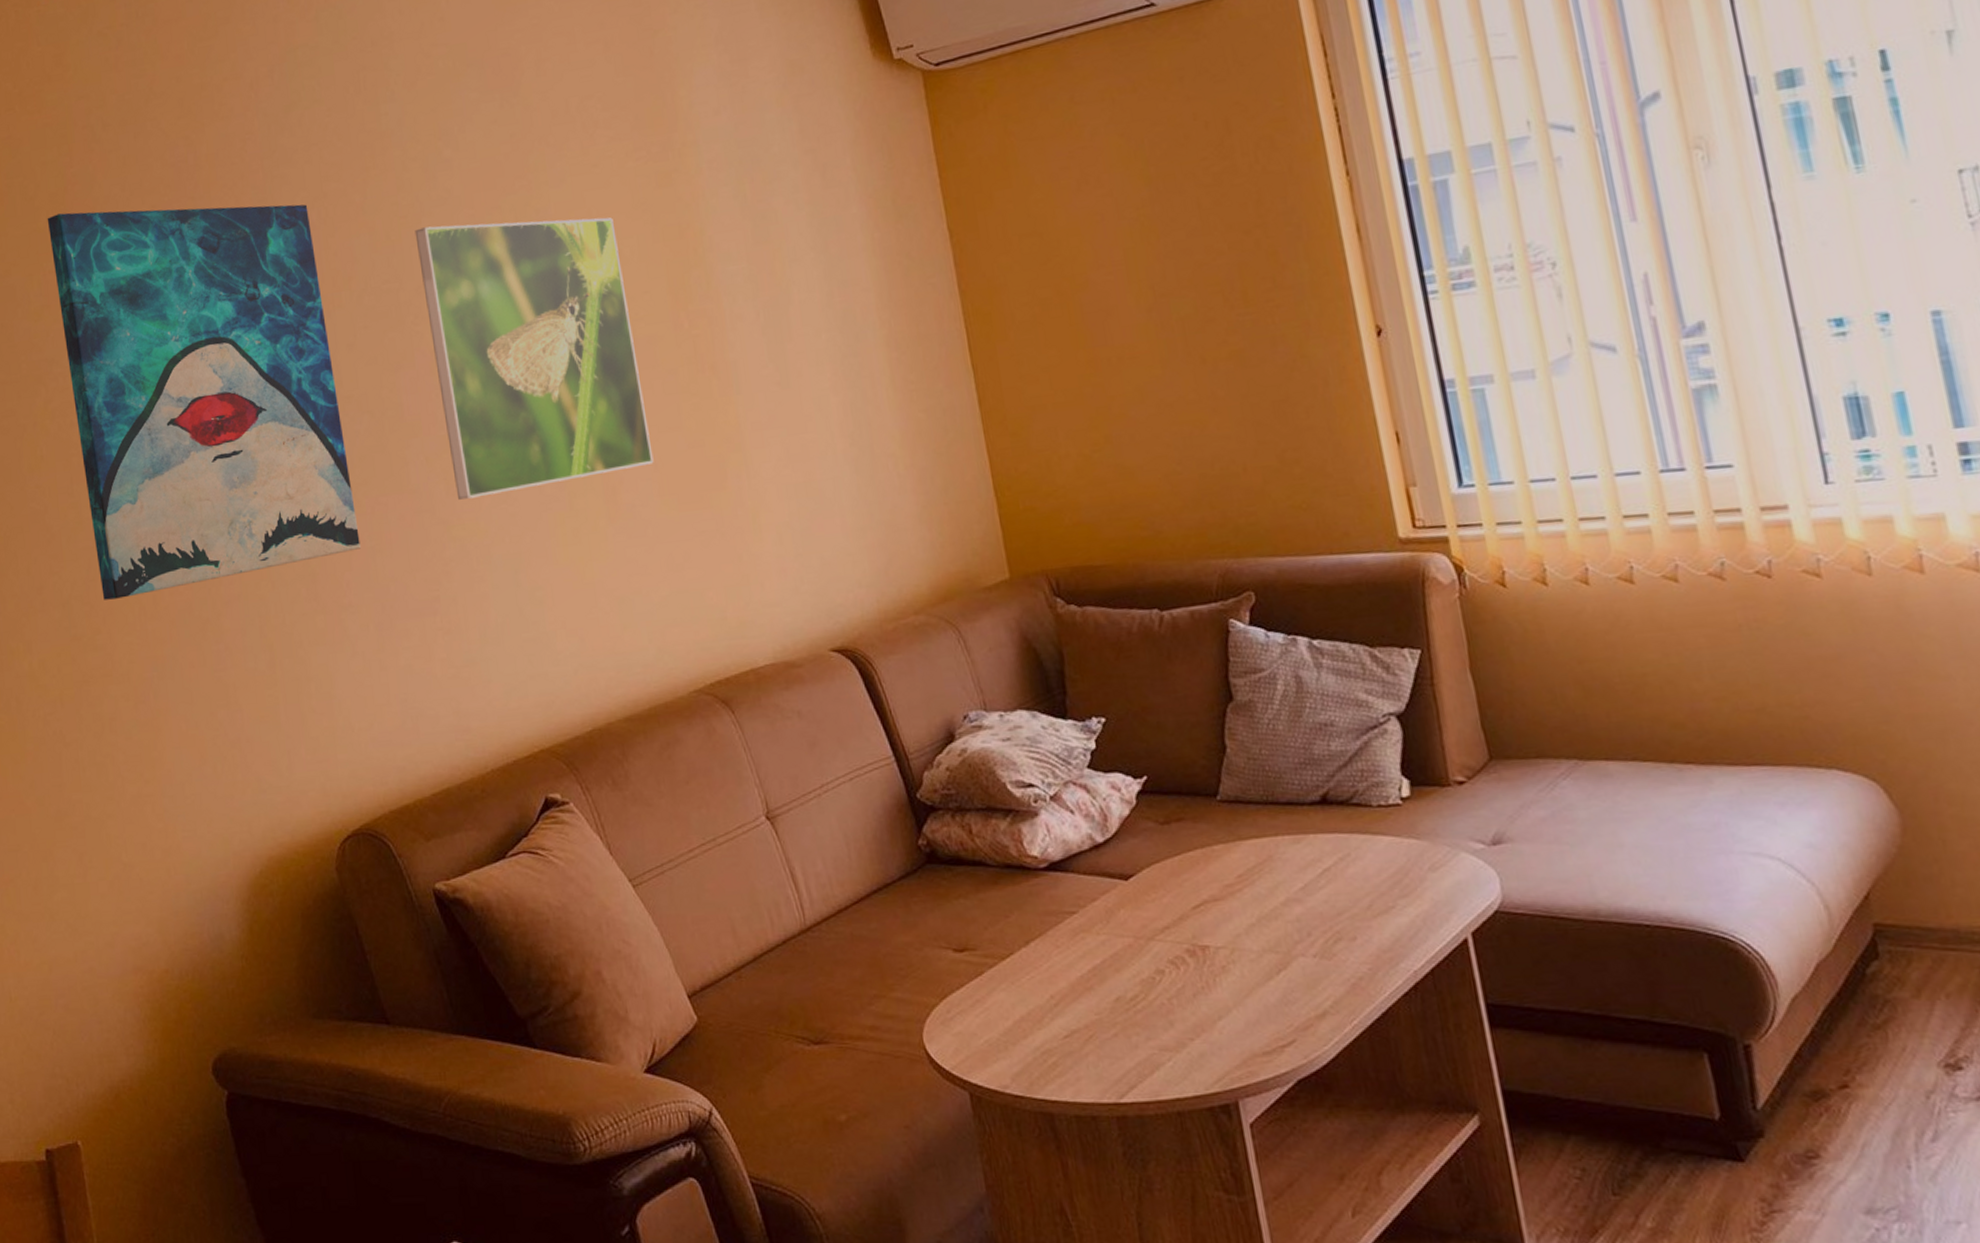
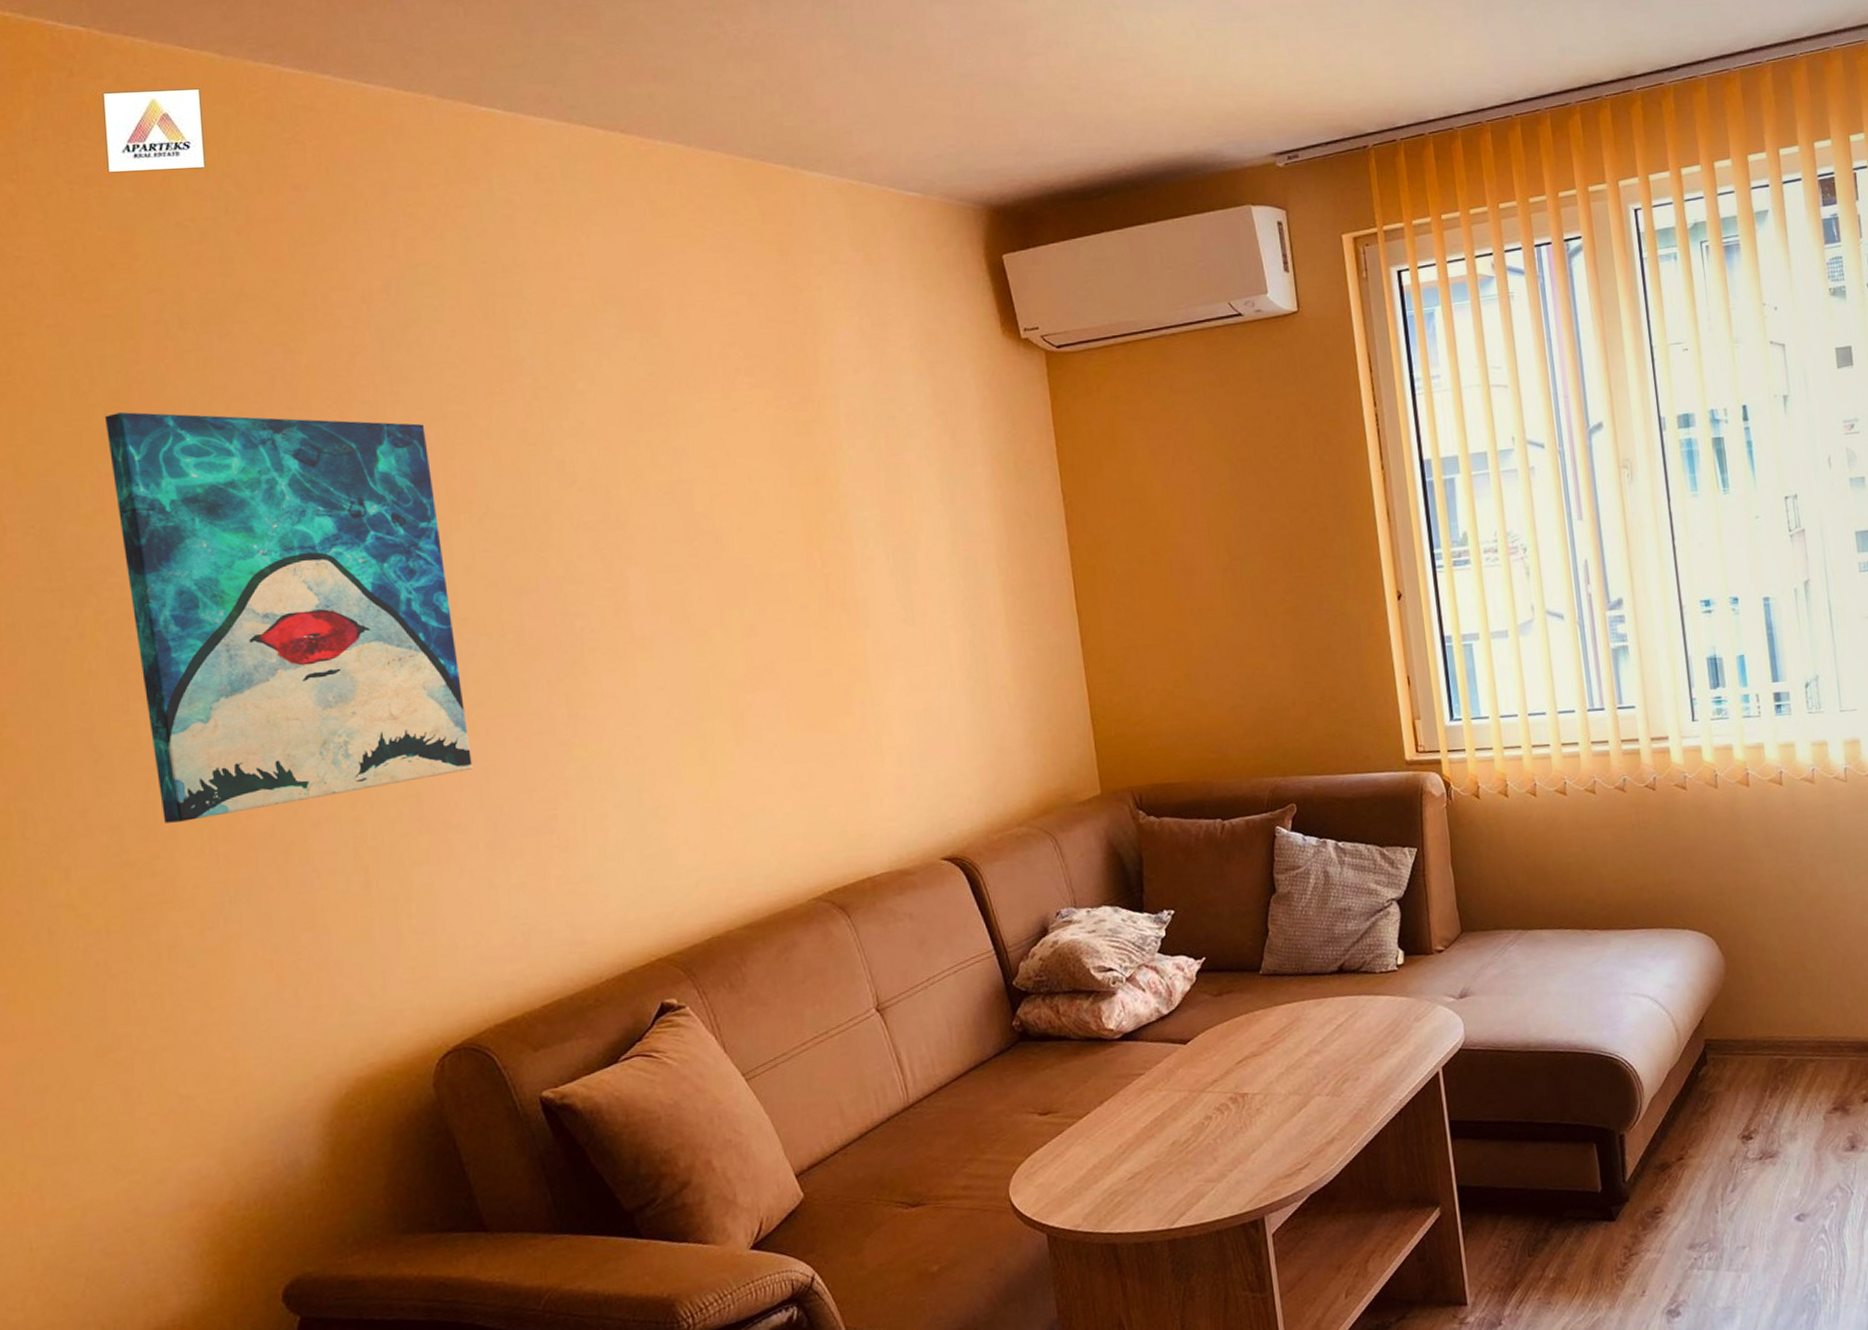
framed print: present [415,217,654,500] -> none [543,455,783,722]

